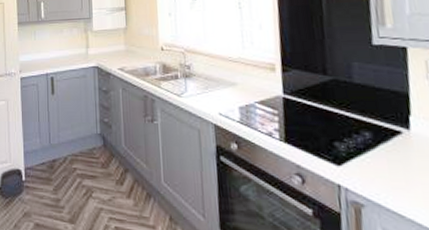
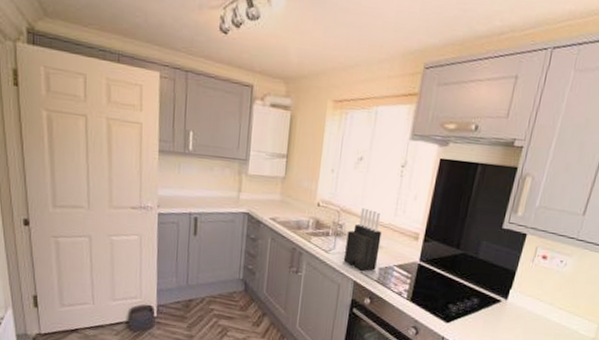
knife block: none [197,44,235,112] -> present [343,206,382,271]

